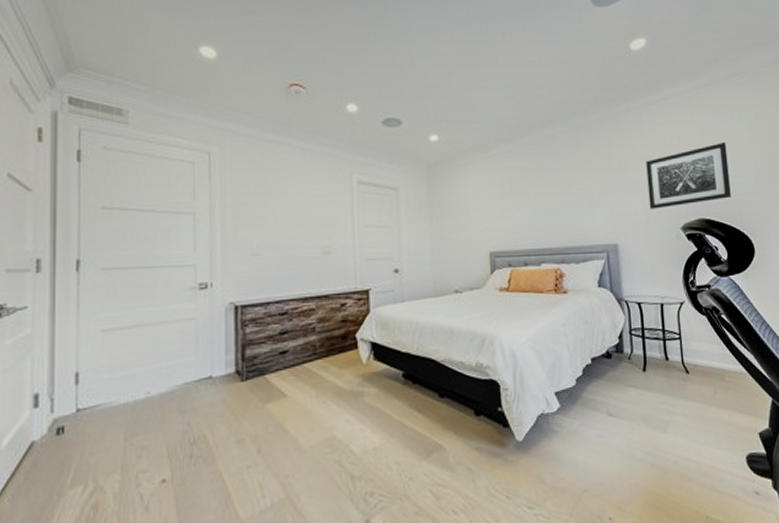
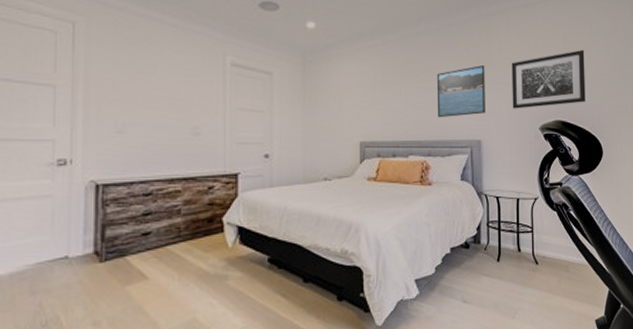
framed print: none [566,165,620,224] -> present [436,64,485,118]

